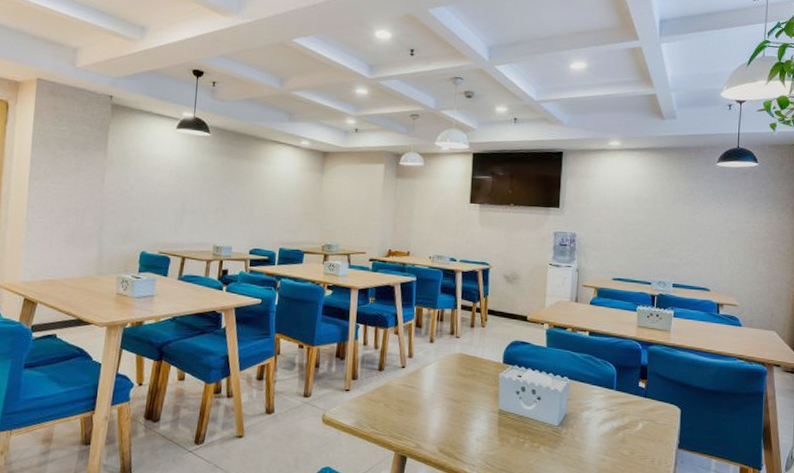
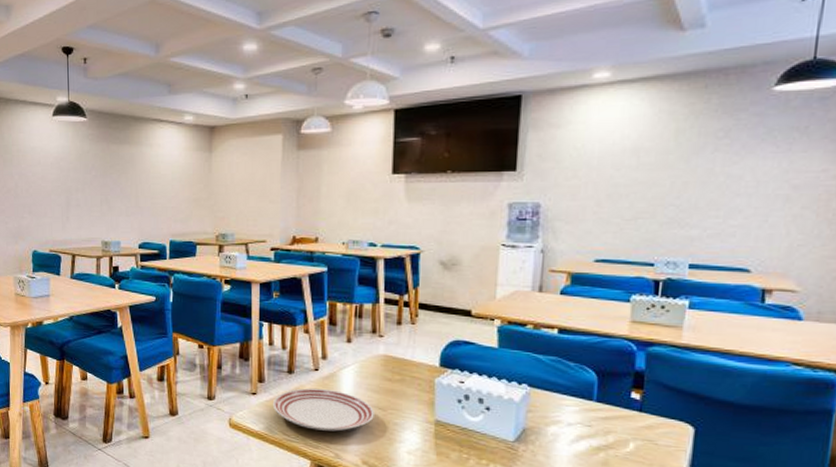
dinner plate: none [363,384,450,423] -> present [272,388,374,432]

